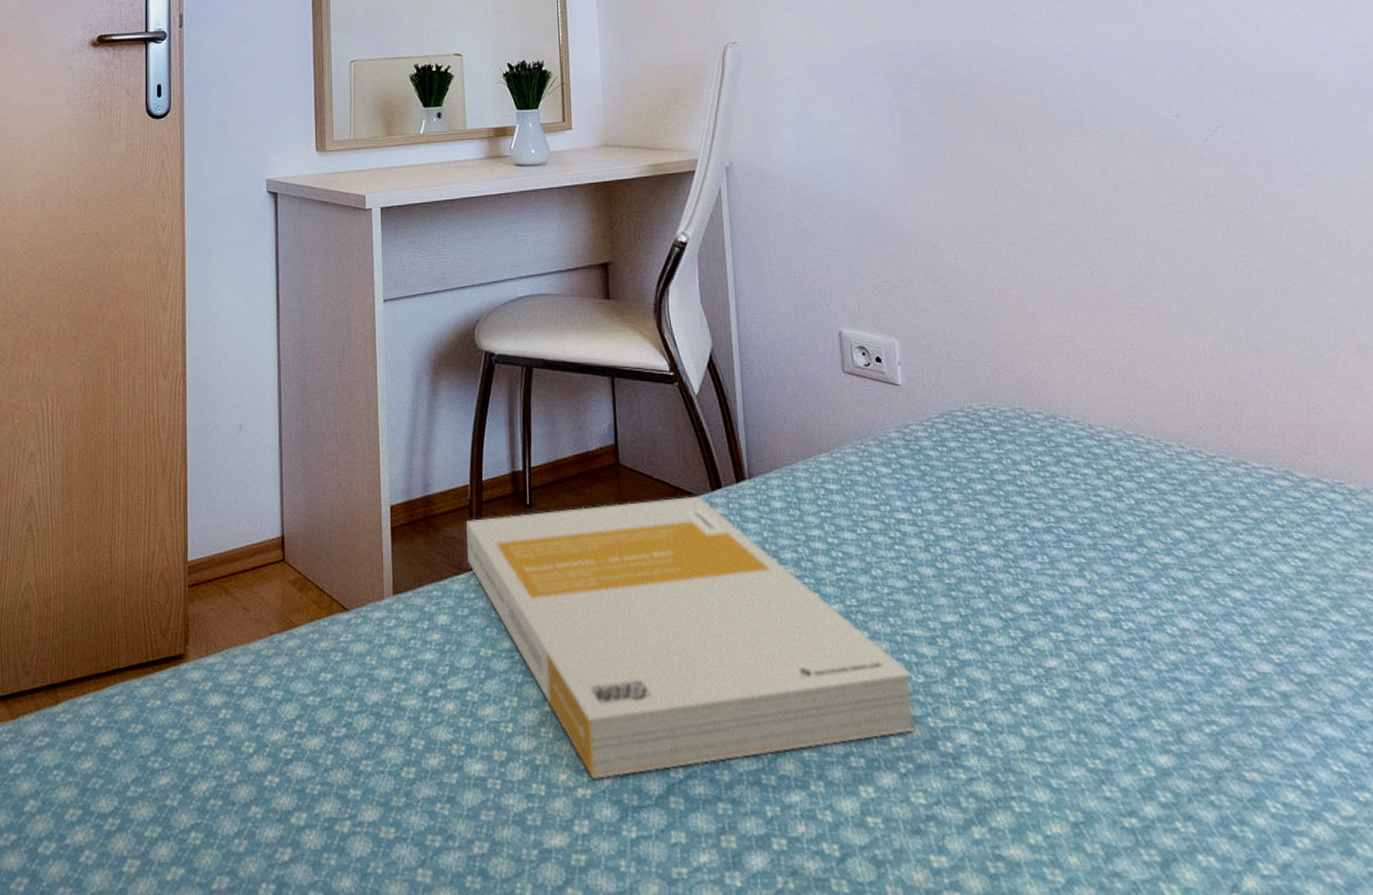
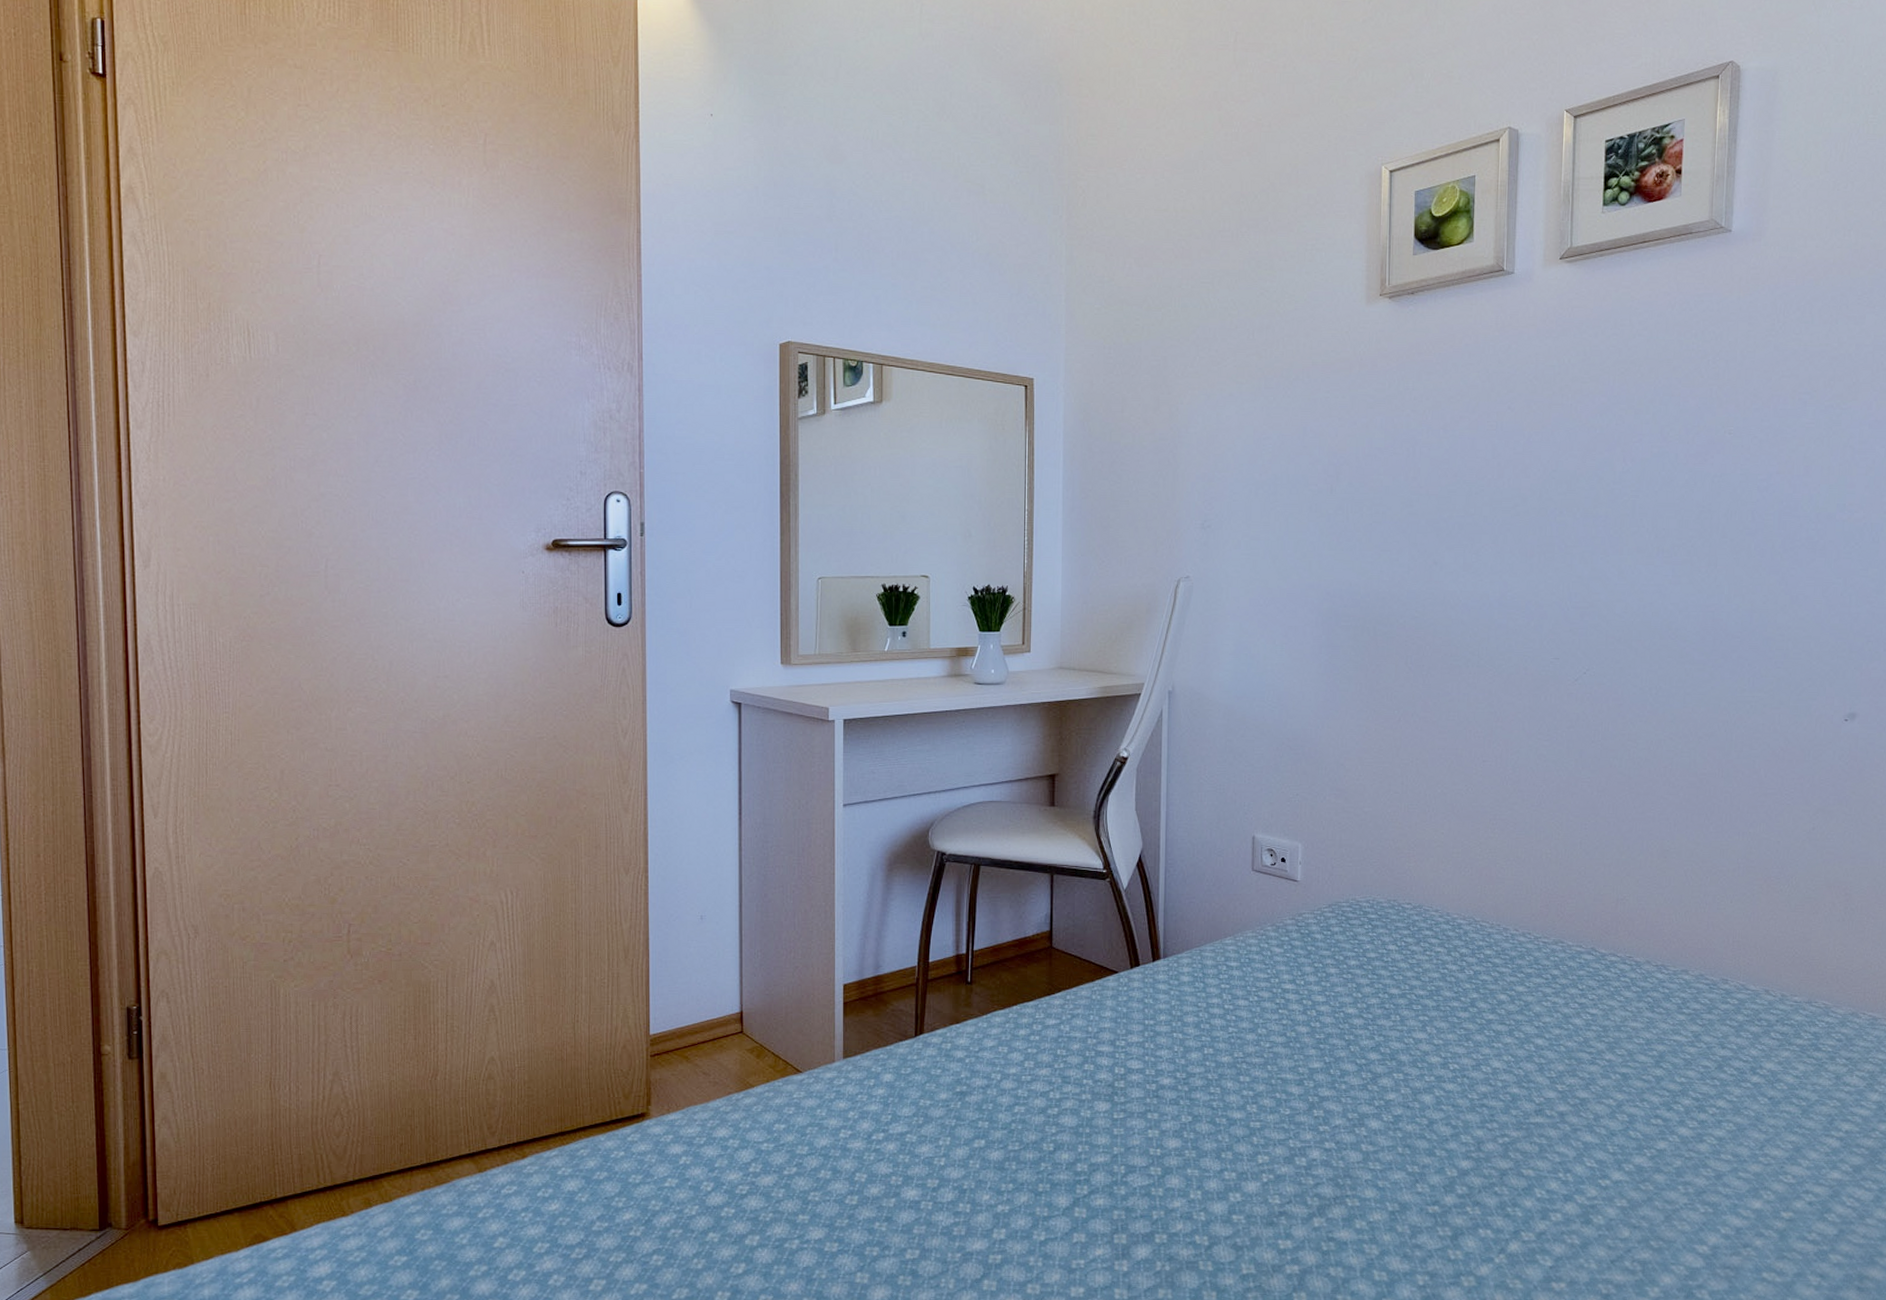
book: present [466,496,917,779] -> none [912,973,1281,1197]

